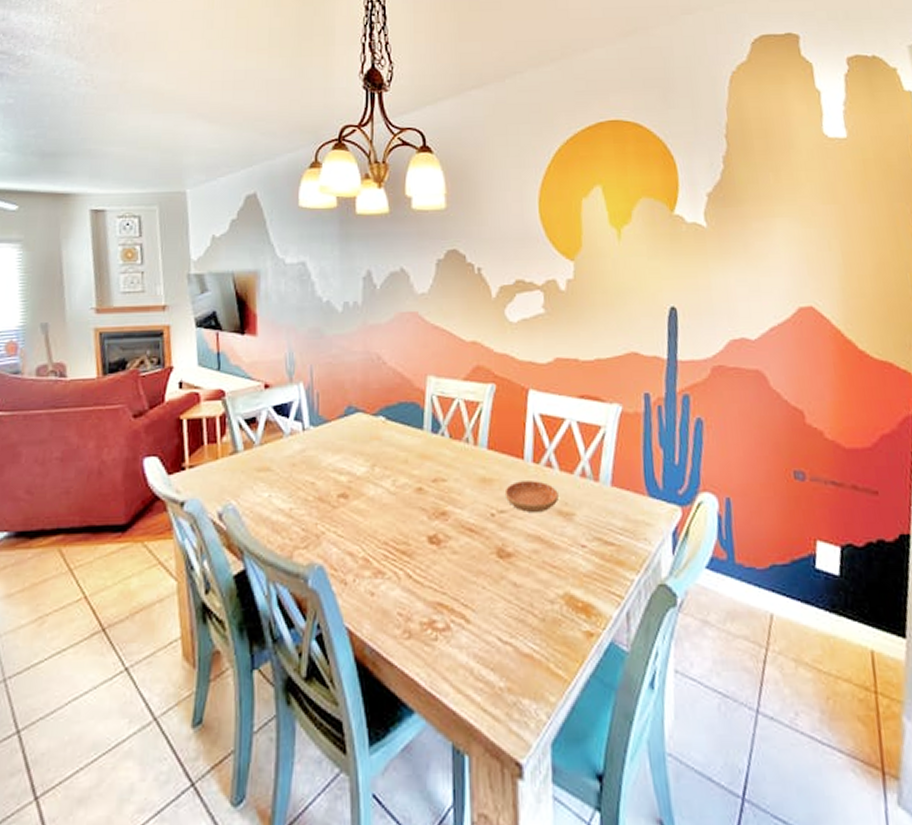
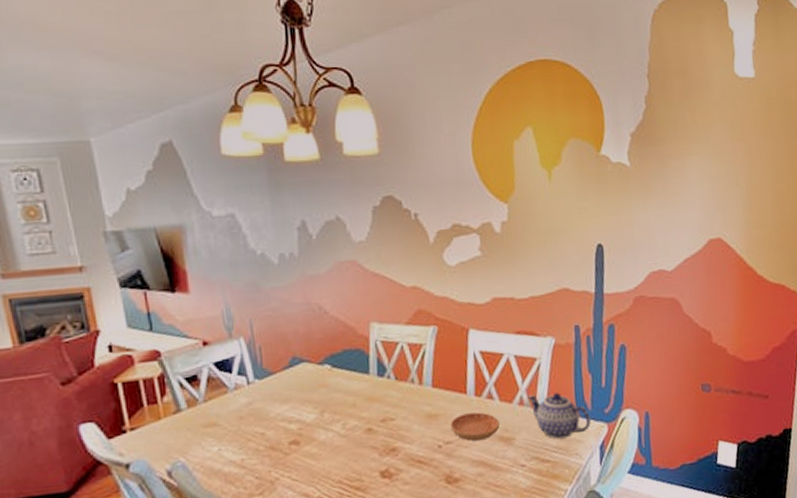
teapot: none [590,466,662,520] -> present [528,392,591,439]

